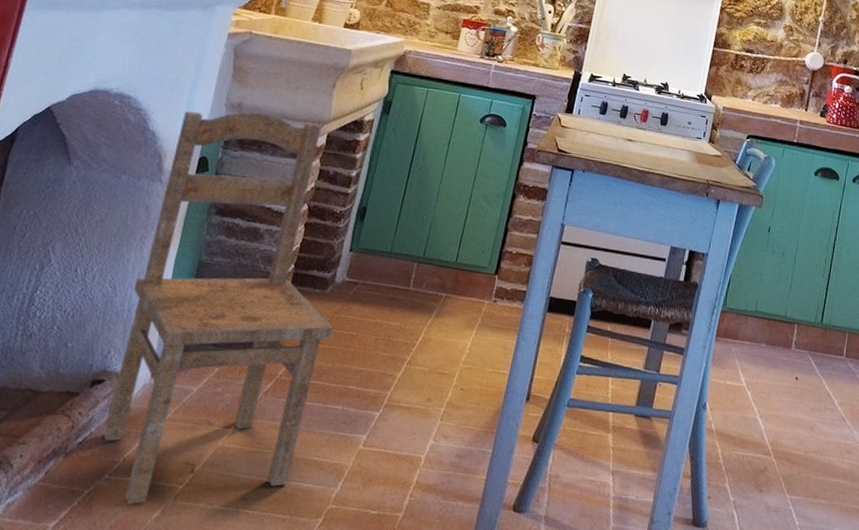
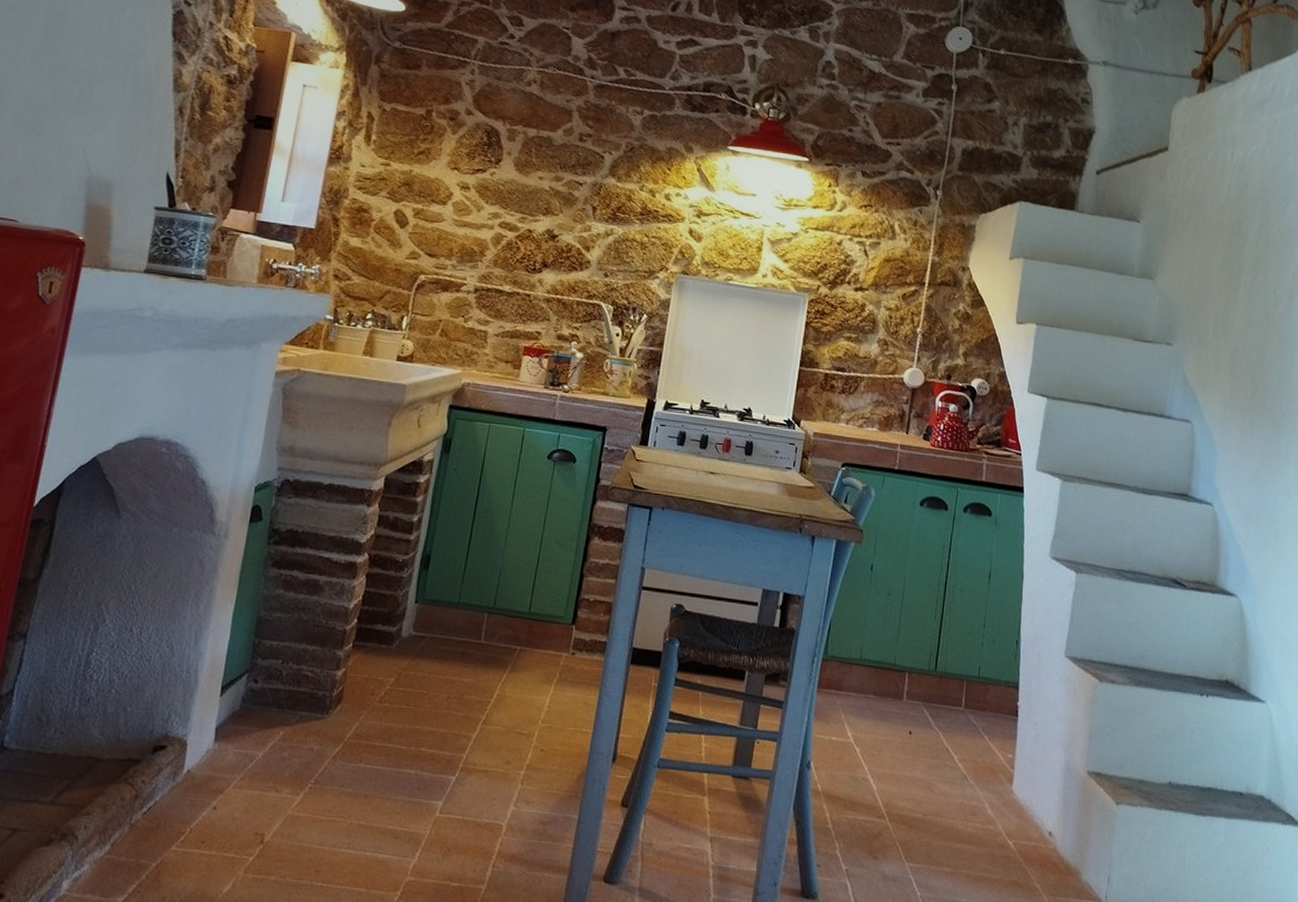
wooden chair: present [103,111,334,504] -> none [168,456,402,877]

